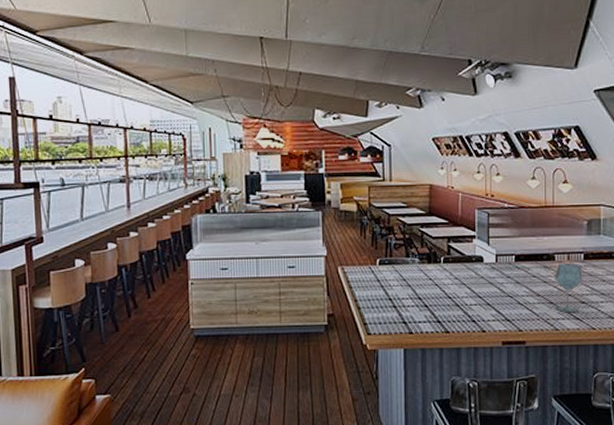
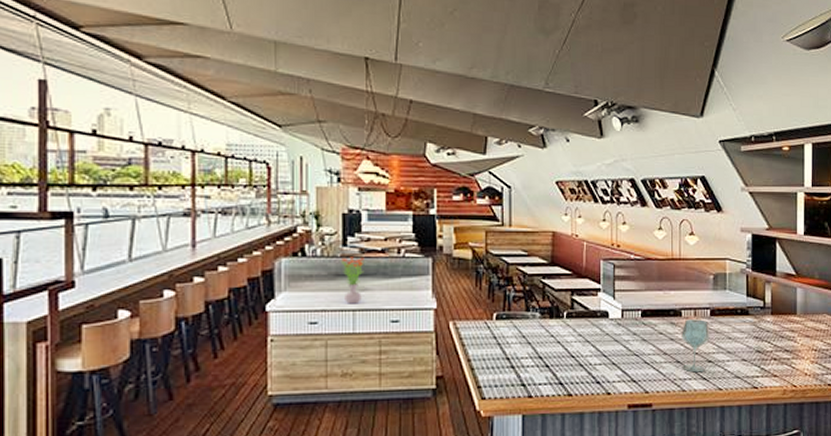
flower arrangement: none [244,212,265,253] -> present [340,257,365,304]

